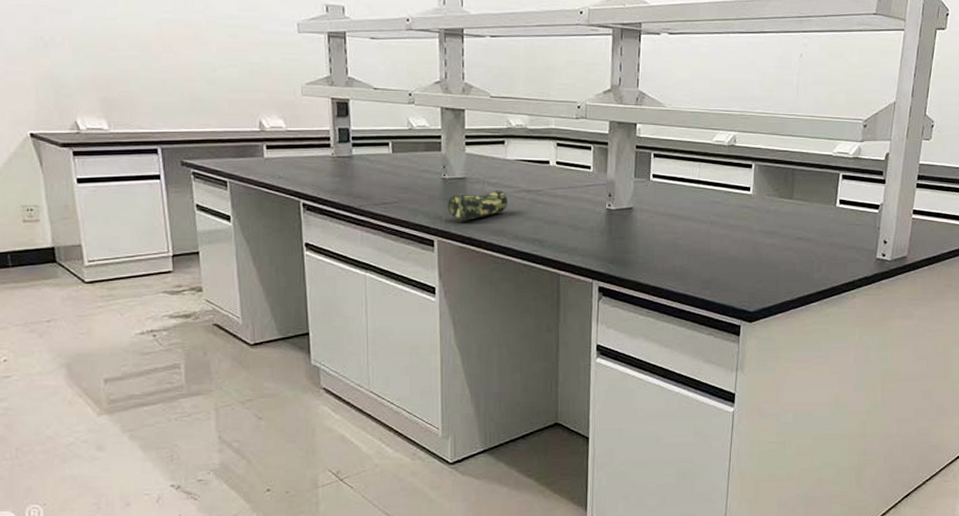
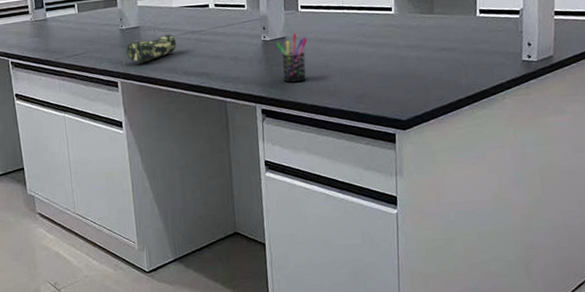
pen holder: none [621,204,656,259] -> present [275,33,307,82]

